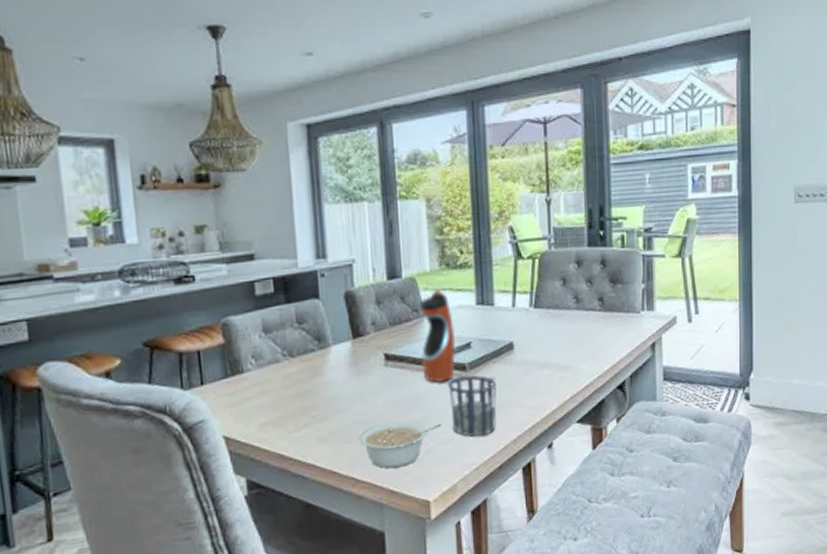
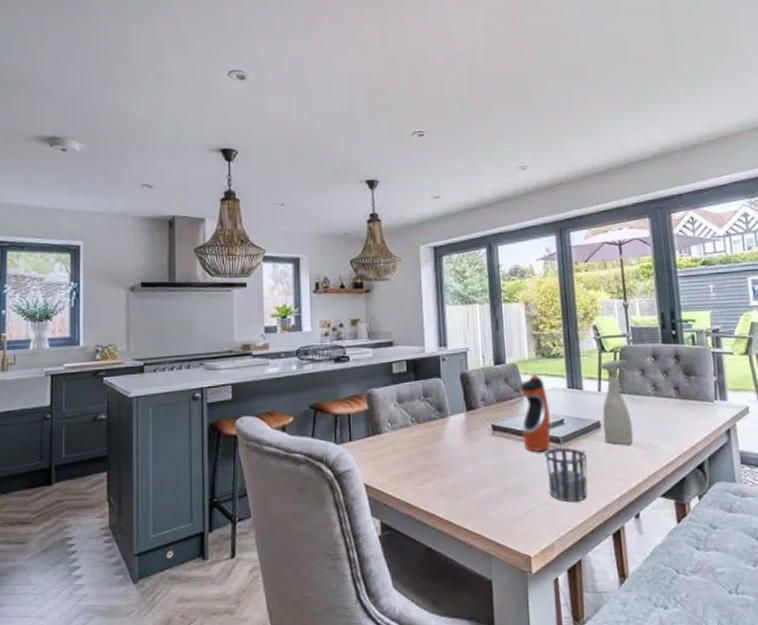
legume: present [357,420,442,469] -> none [470,482,541,524]
spray bottle: none [515,268,550,368] -> present [600,360,634,444]

